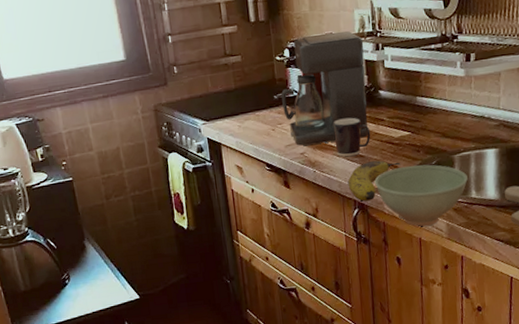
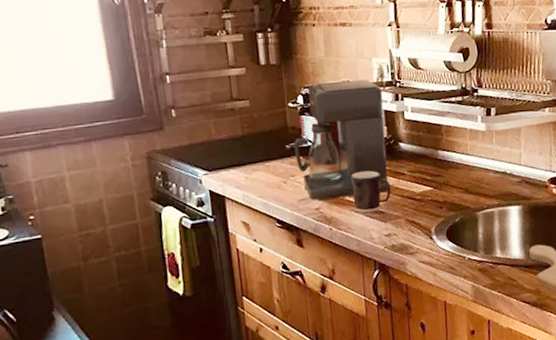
fruit: present [347,160,401,202] -> none [367,217,423,262]
bowl: present [374,164,468,227] -> none [395,222,492,289]

